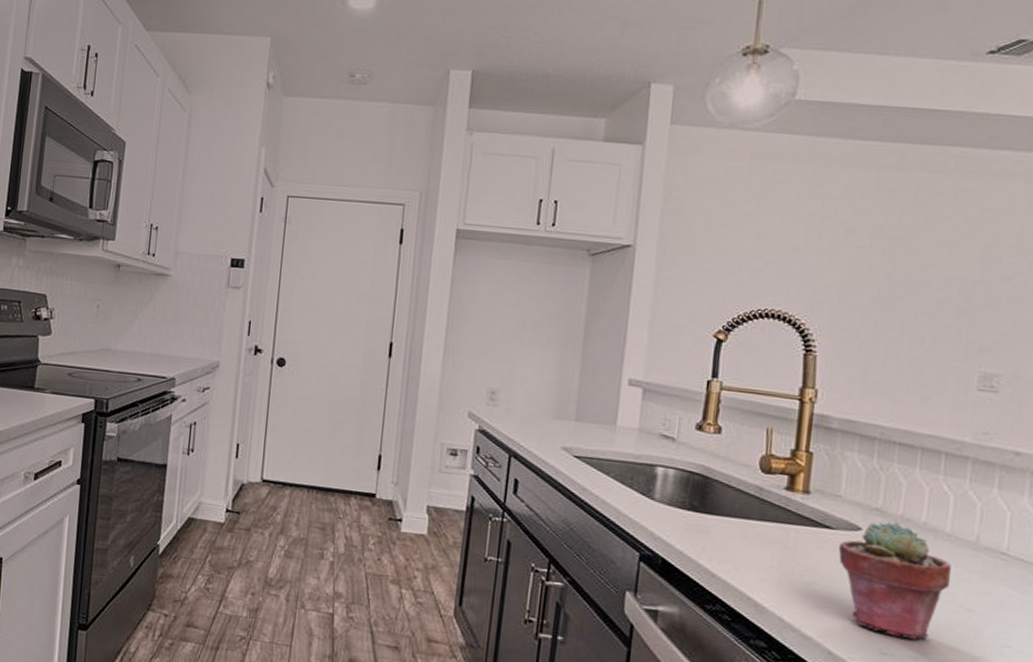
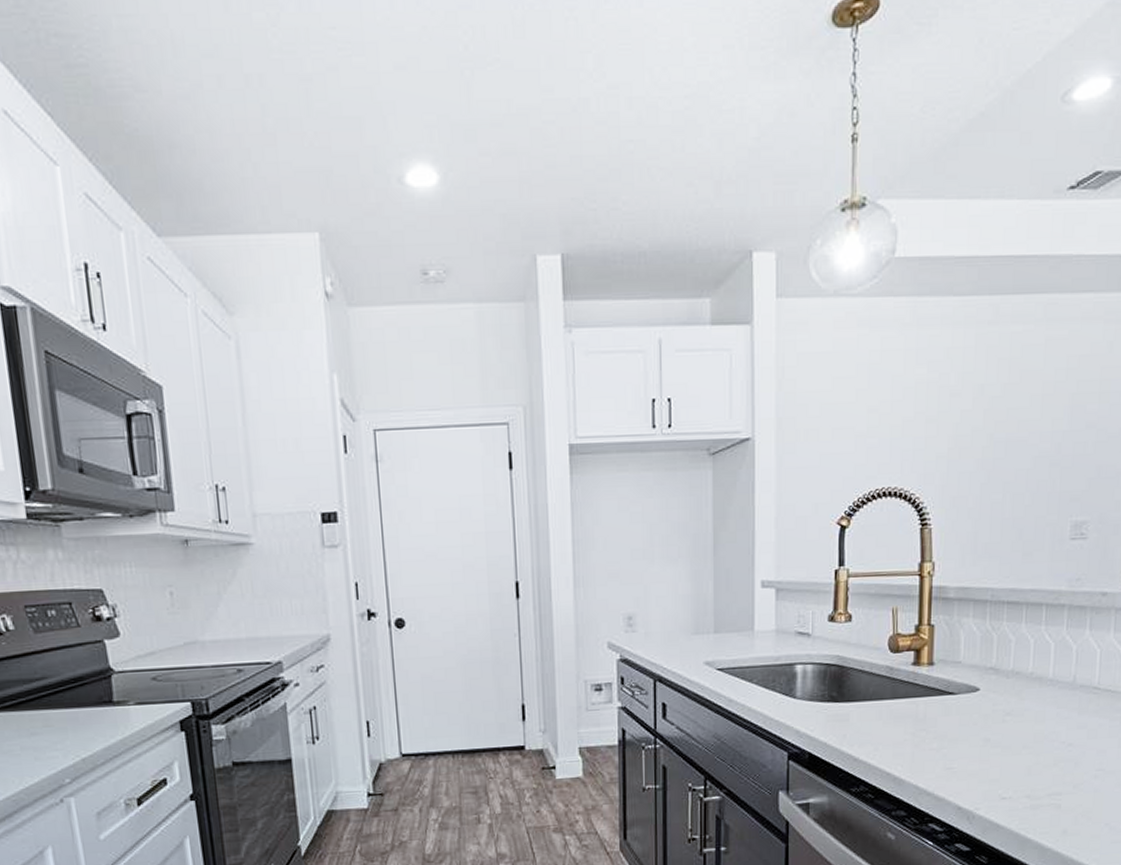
potted succulent: present [838,522,951,640] -> none [961,677,1055,781]

